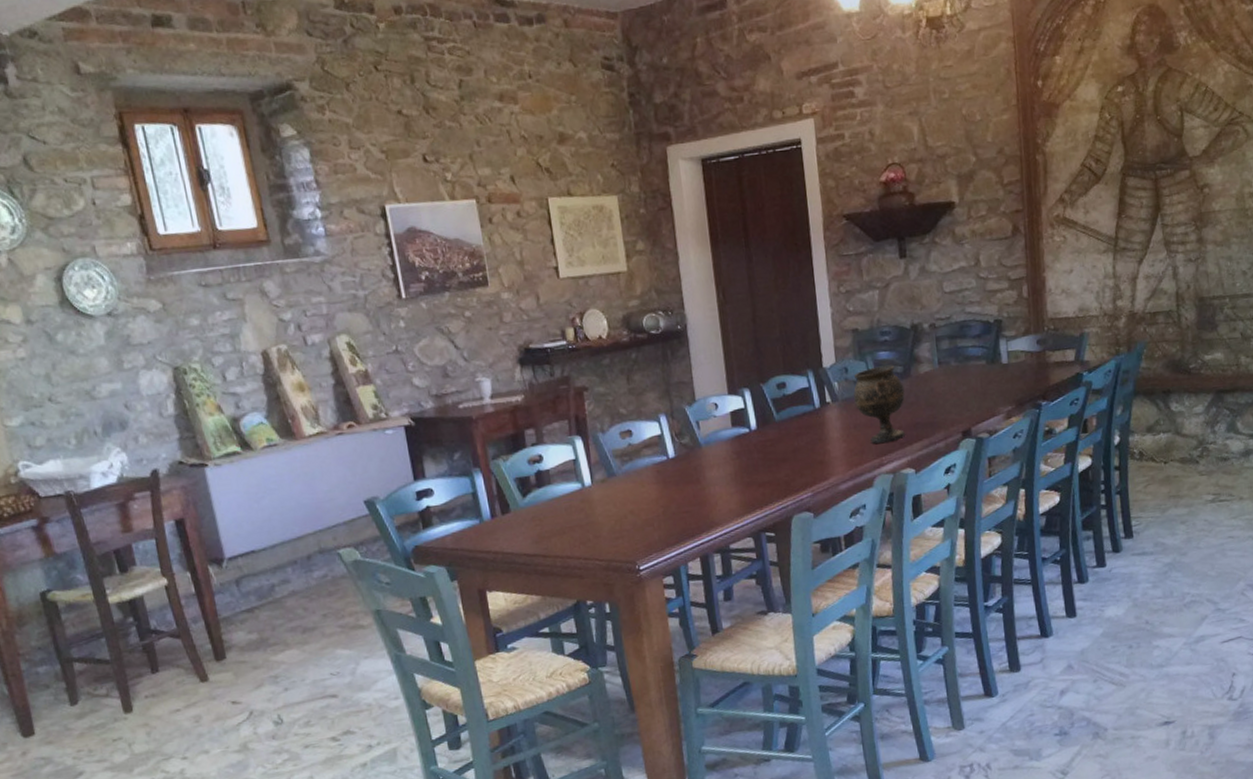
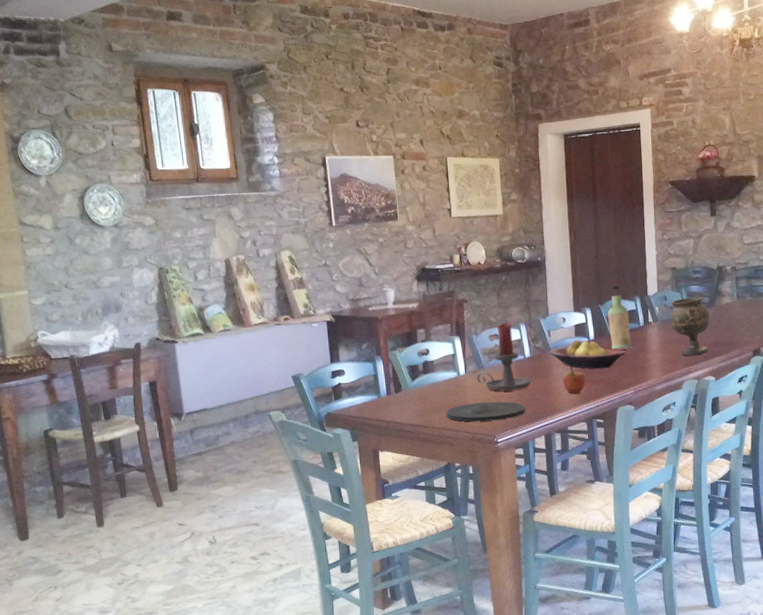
plate: none [570,517,673,547] -> present [446,401,525,422]
candle holder: none [607,413,679,504] -> present [477,322,532,391]
fruit bowl: none [700,430,799,468] -> present [550,339,626,369]
apple: none [719,465,749,502] -> present [563,366,586,394]
bottle: none [772,357,806,441] -> present [608,285,632,350]

